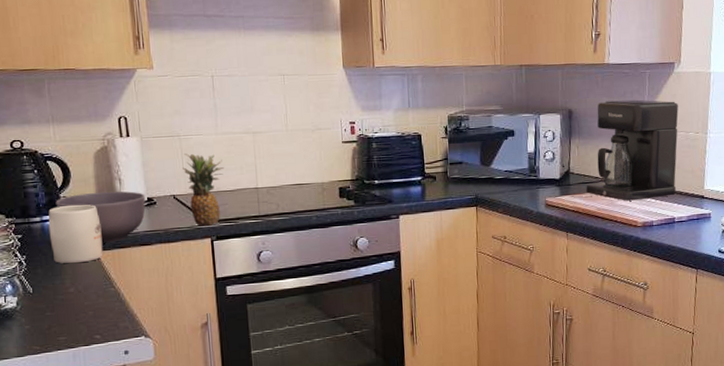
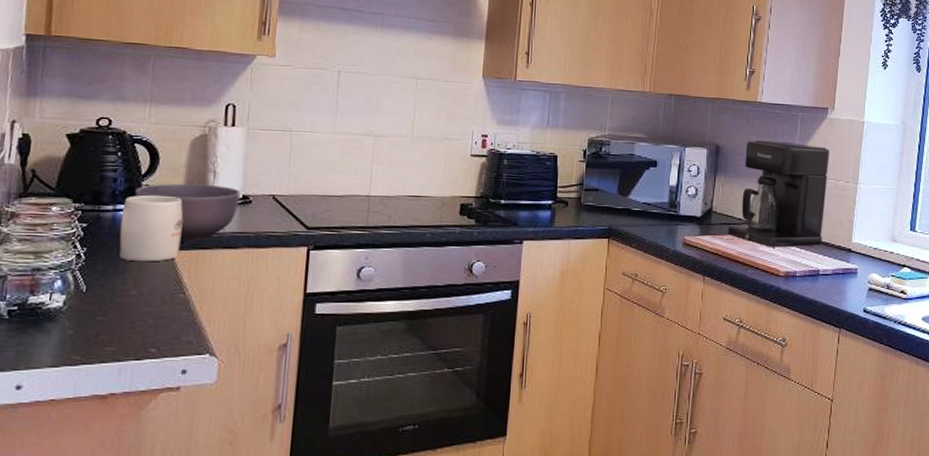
fruit: present [183,153,224,227] -> none [289,151,336,234]

